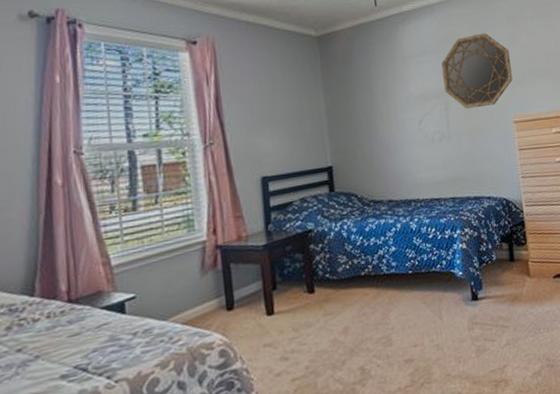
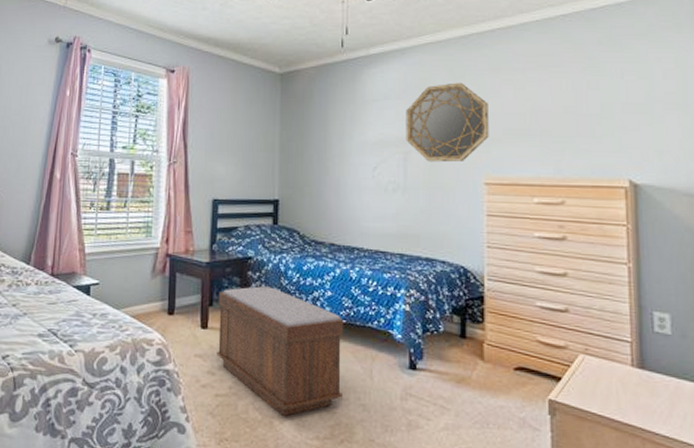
bench: none [281,255,417,380] -> present [217,286,344,417]

